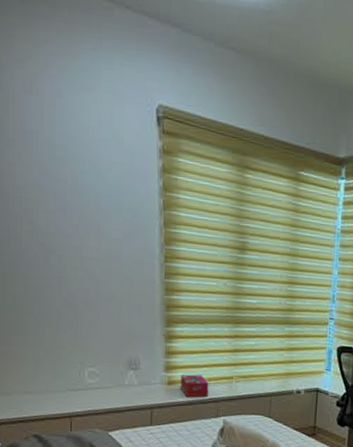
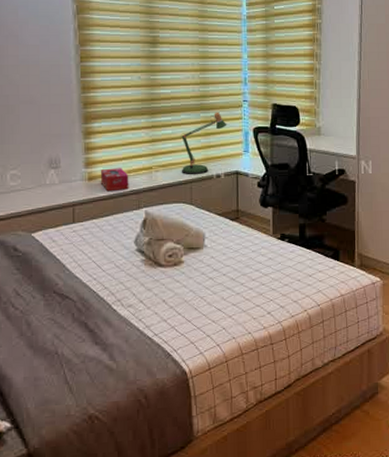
desk lamp: none [263,327,312,388] -> present [180,112,227,174]

